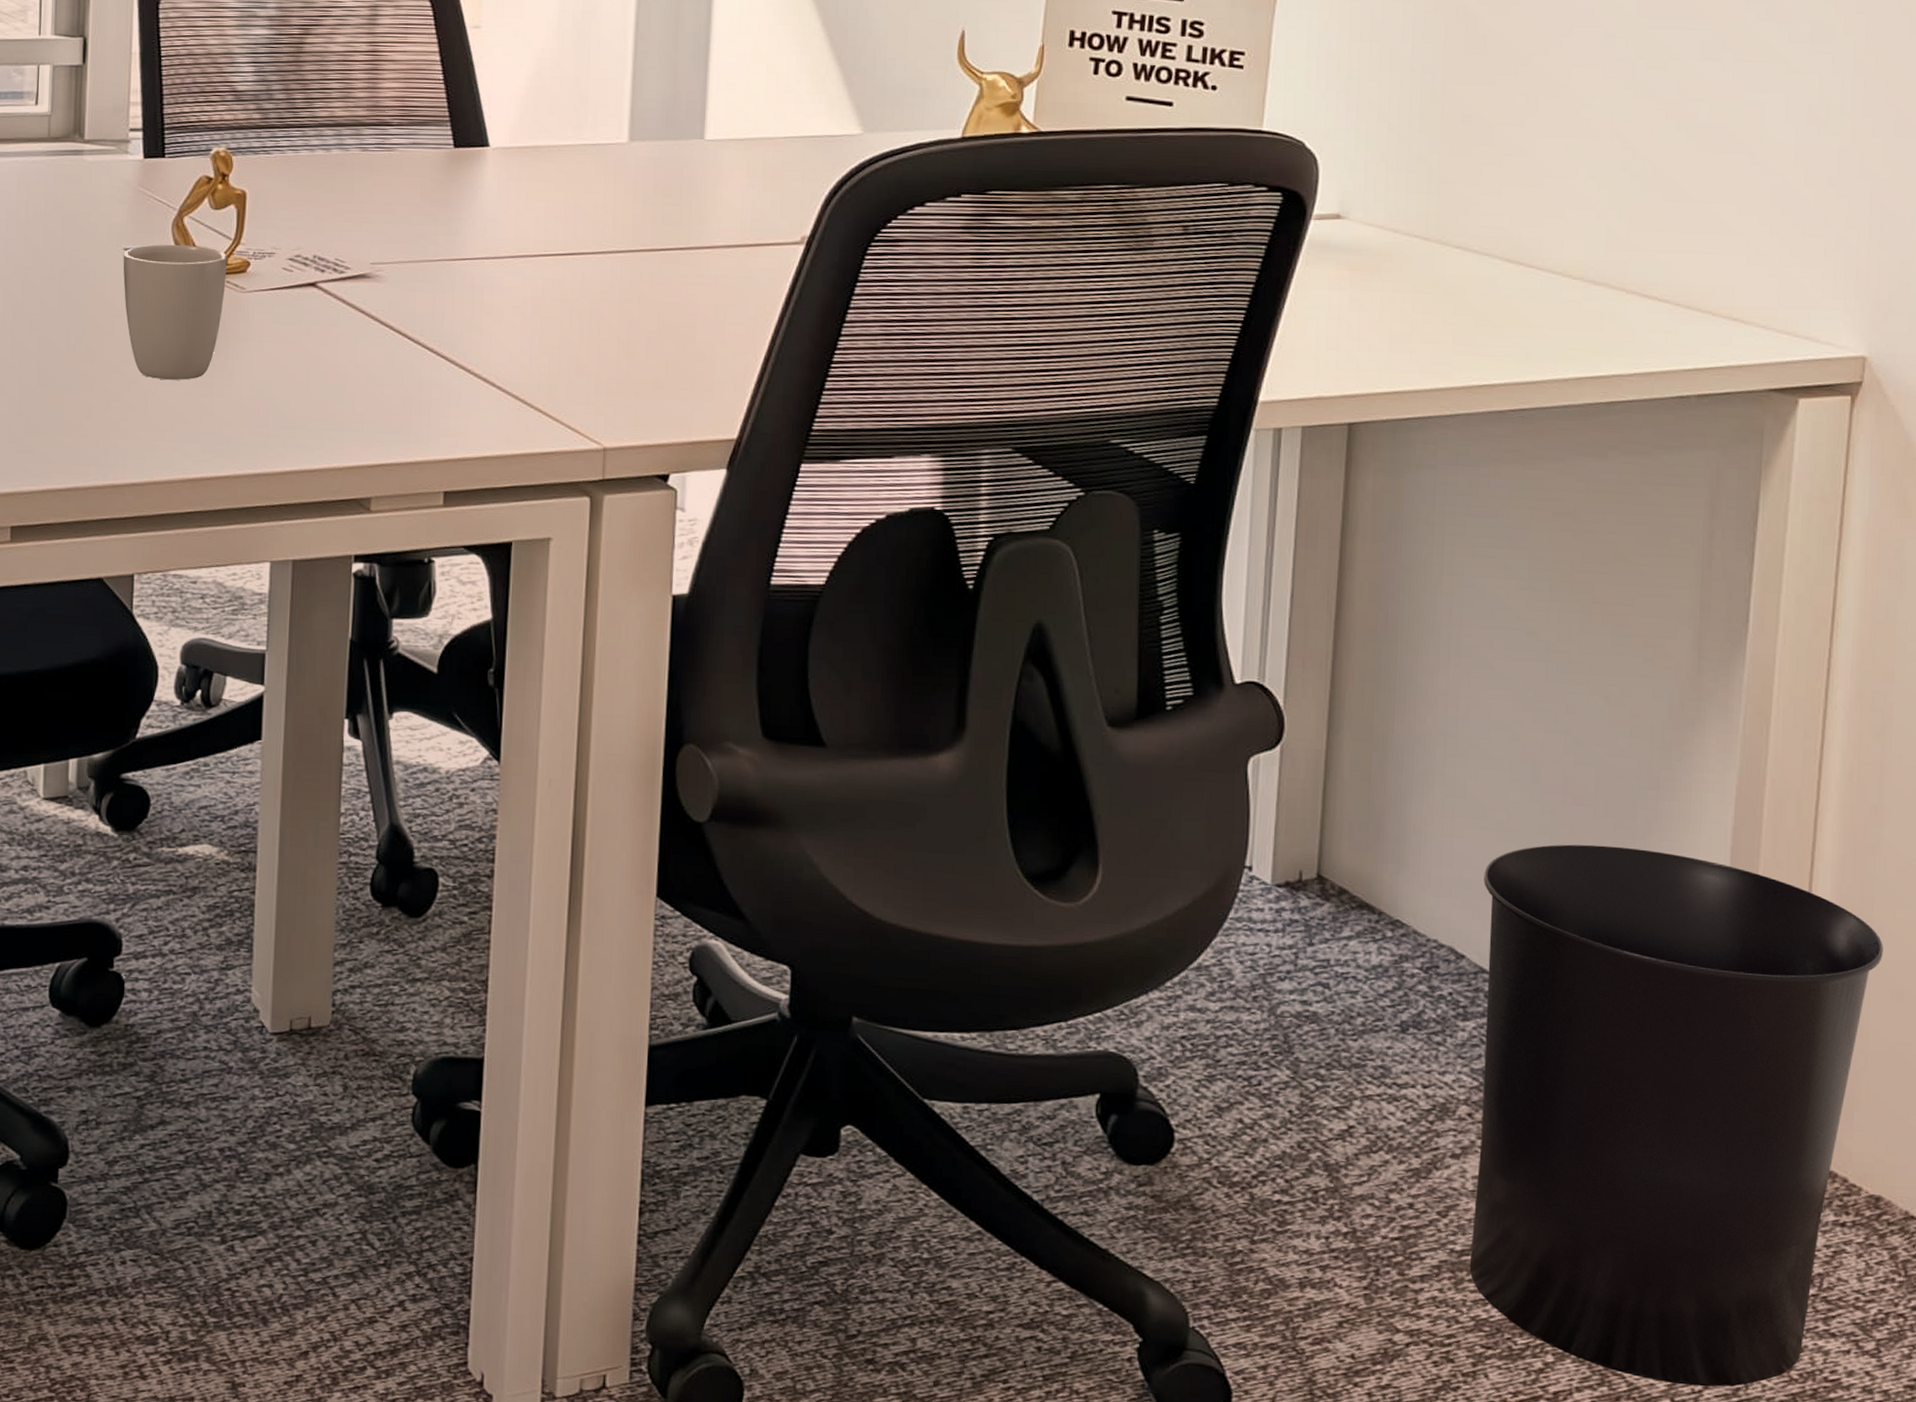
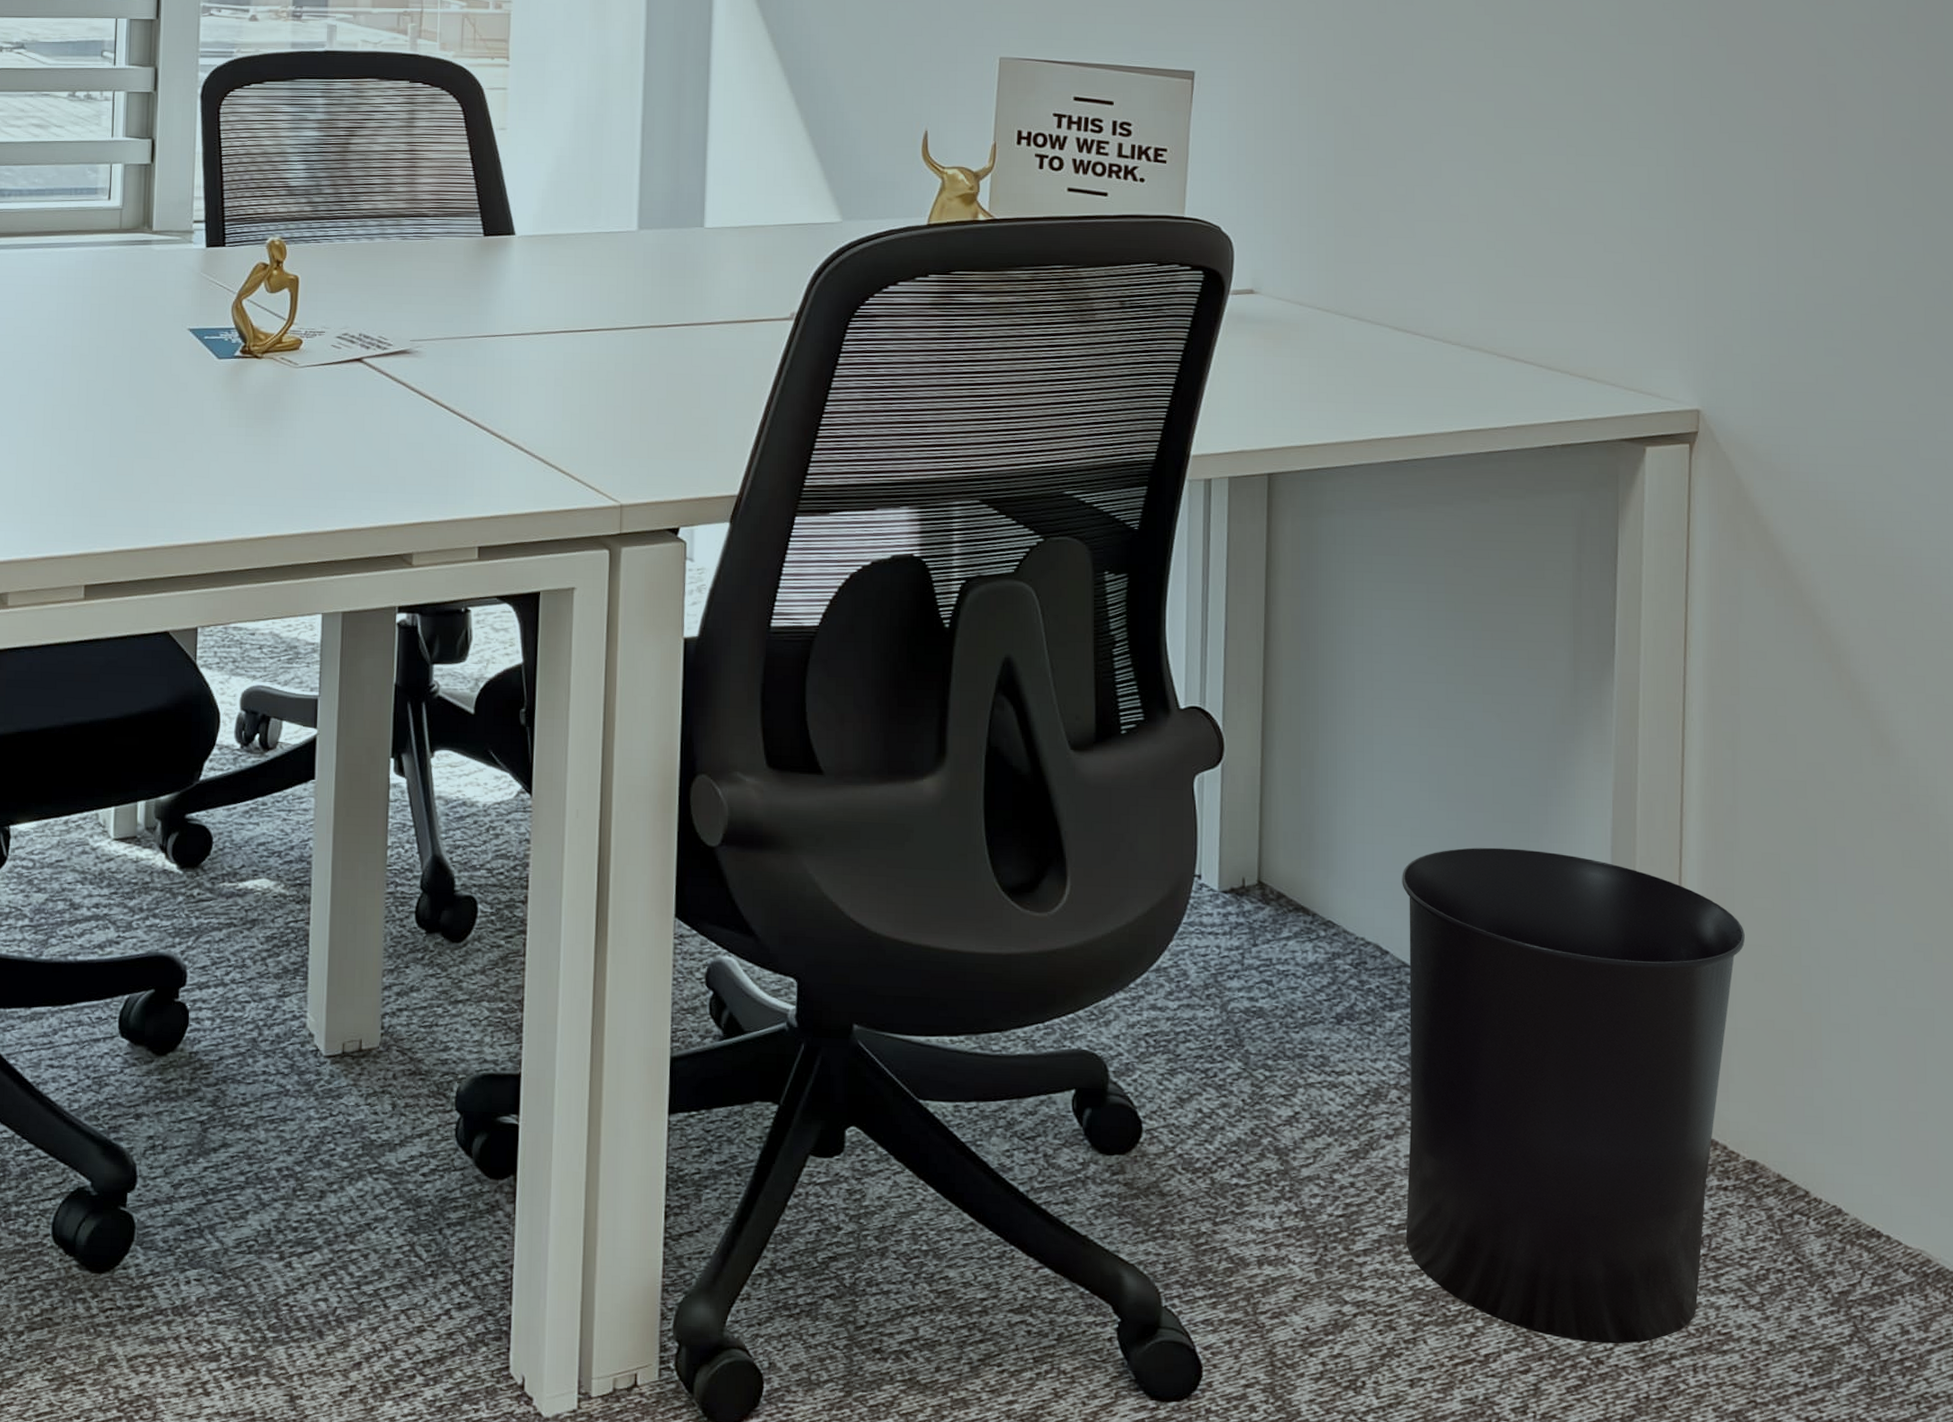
mug: present [123,244,227,380] -> none [187,324,282,448]

